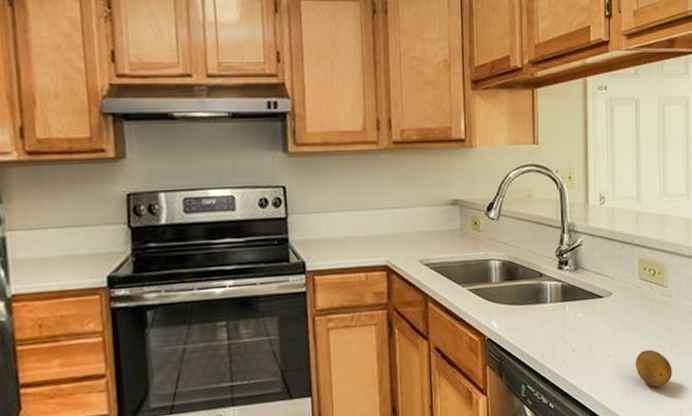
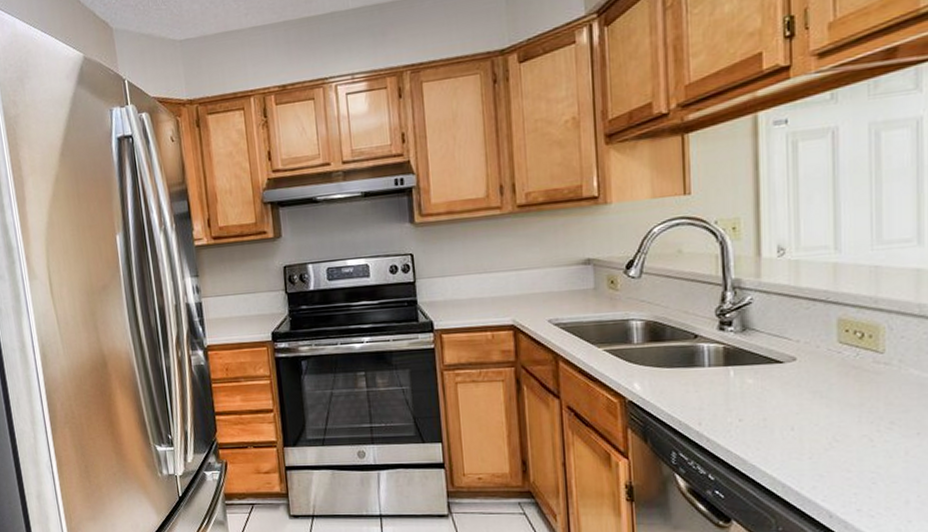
fruit: present [635,349,672,387] -> none [832,425,892,471]

